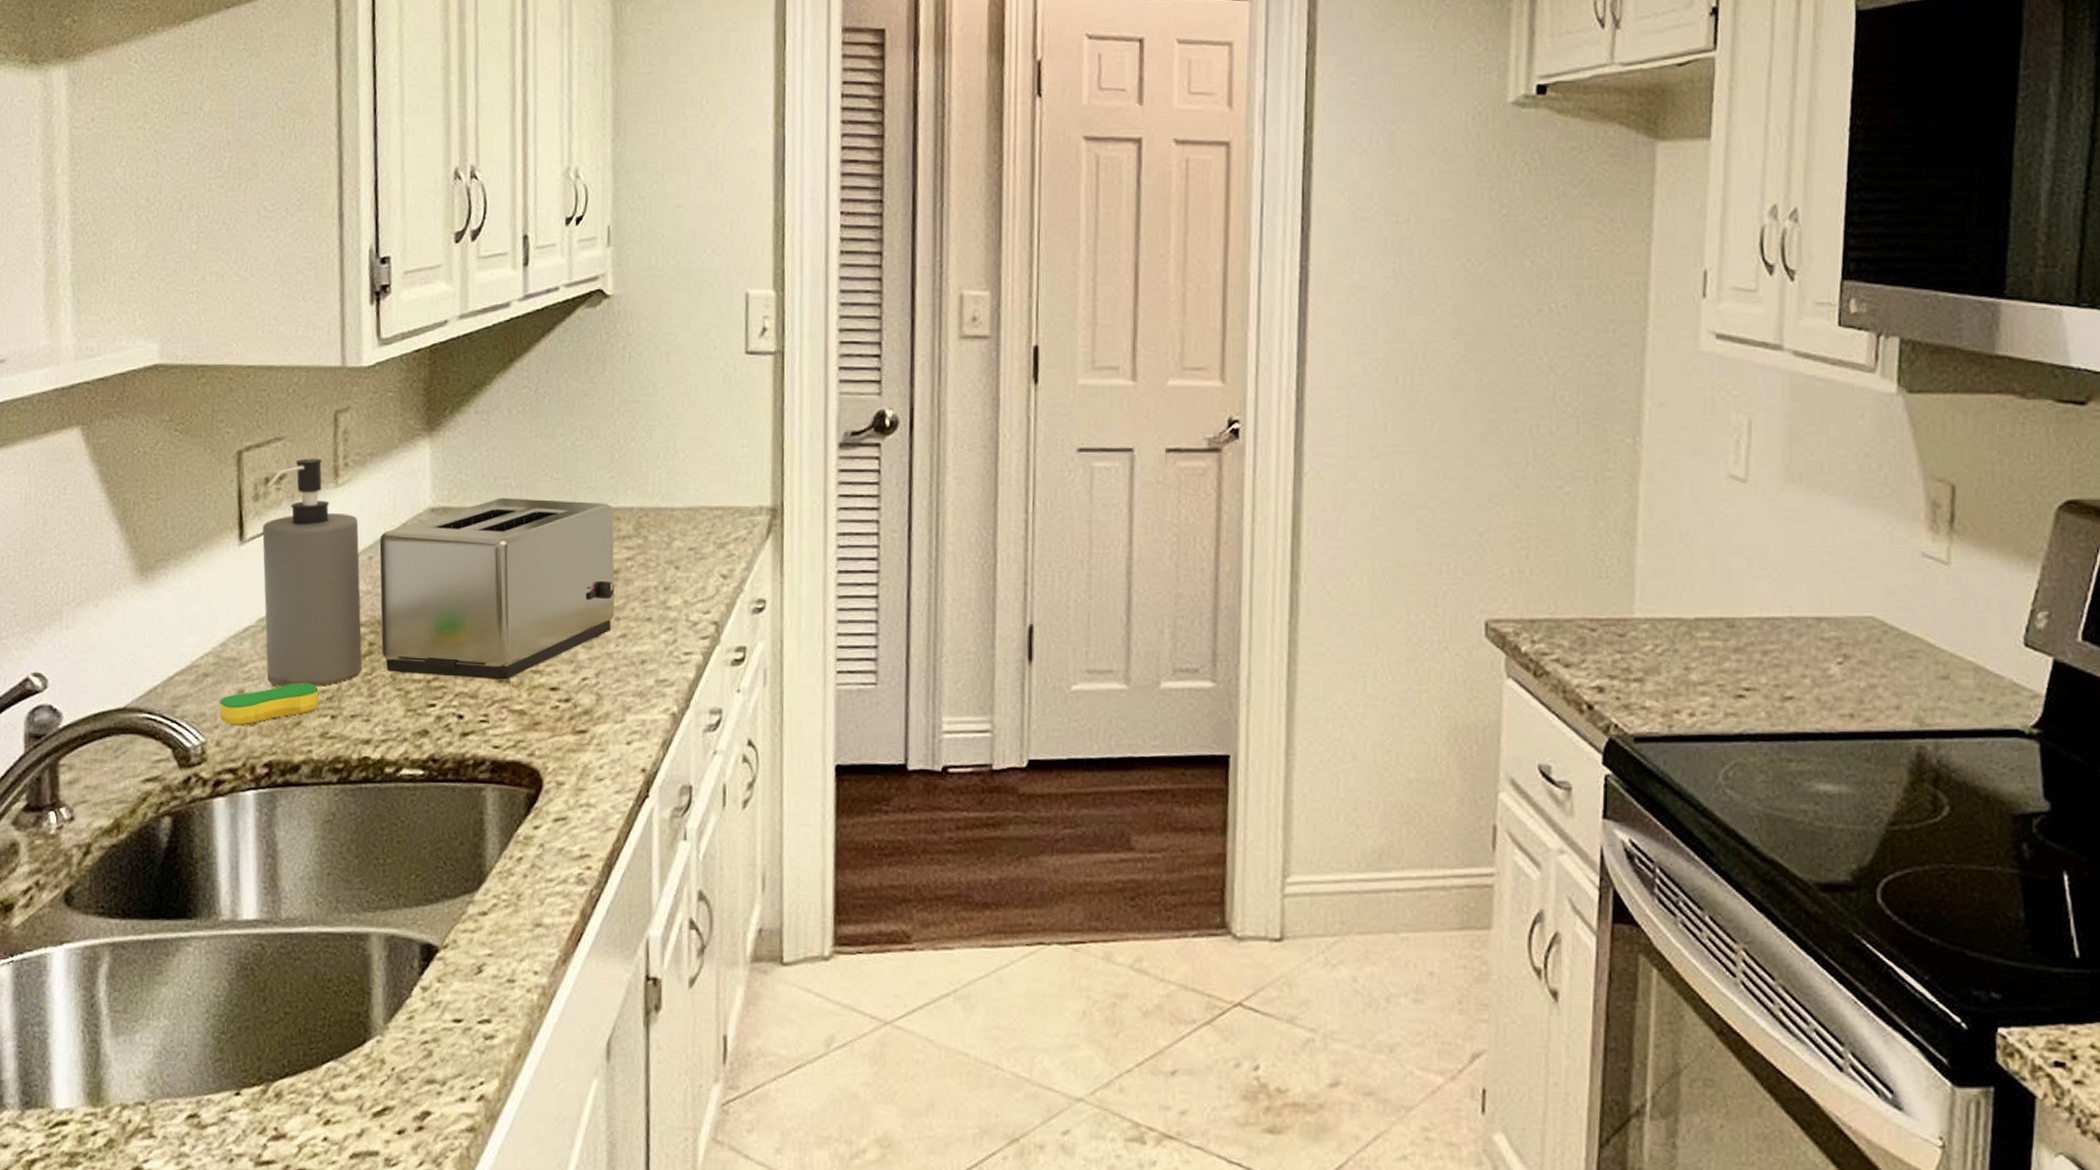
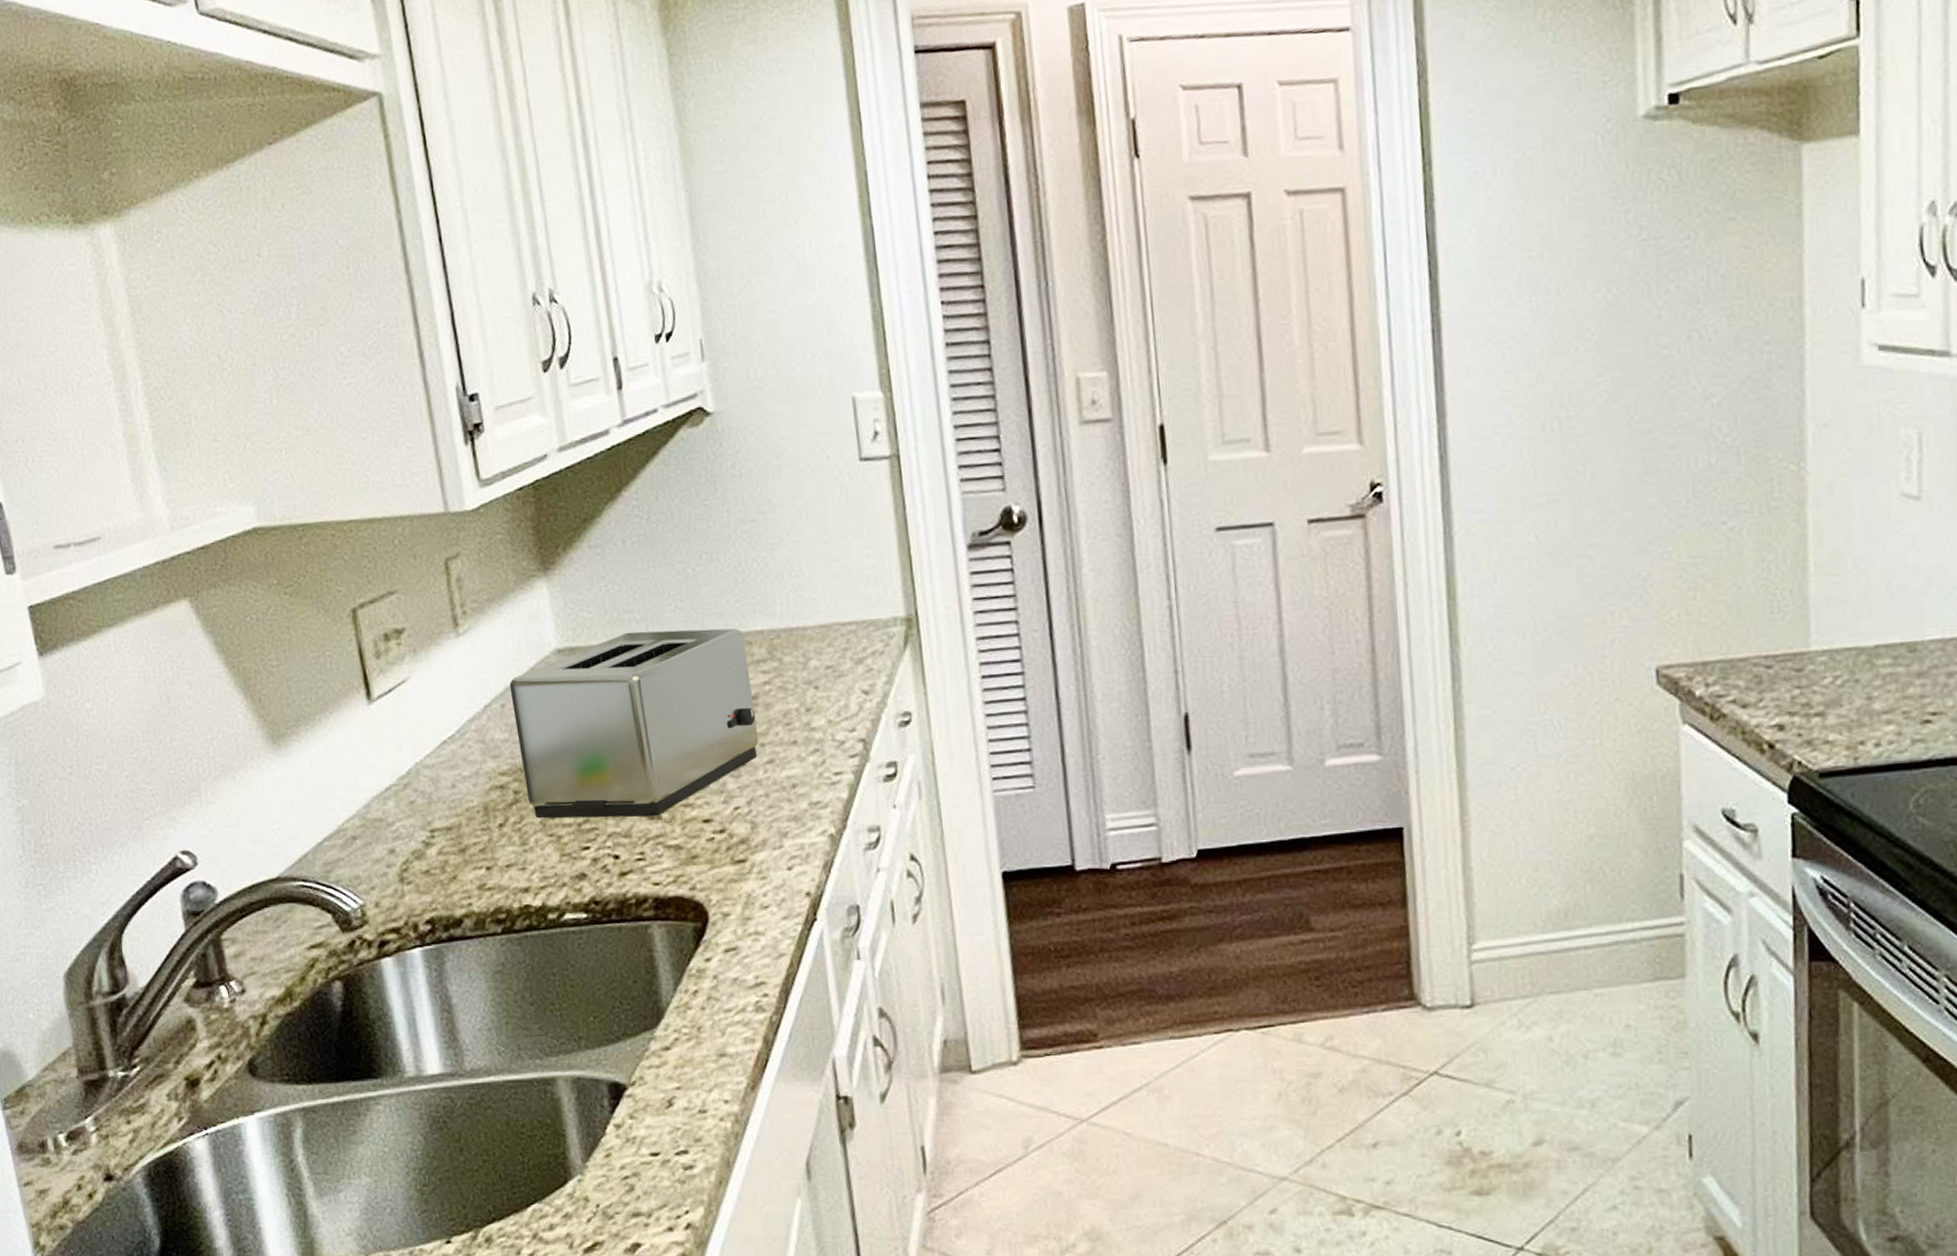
sponge: present [219,683,319,726] -> none [372,837,473,886]
soap dispenser: present [262,458,363,686] -> none [386,609,511,843]

